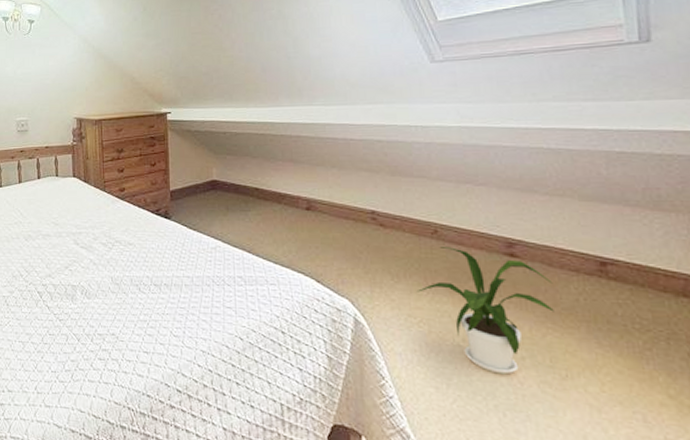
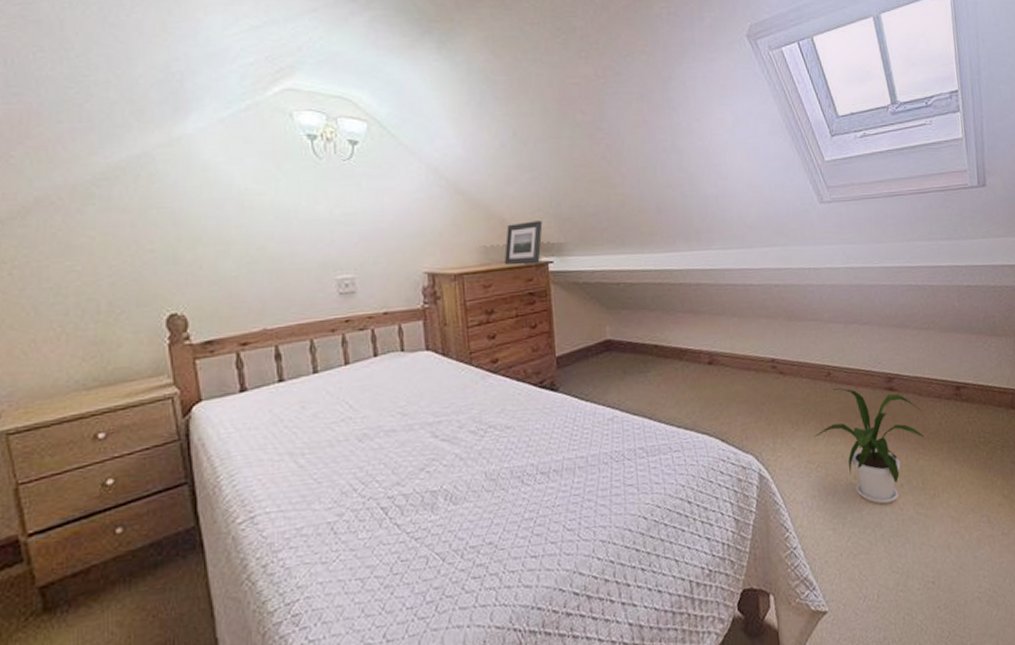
picture frame: none [132,79,164,115] -> present [504,221,543,266]

